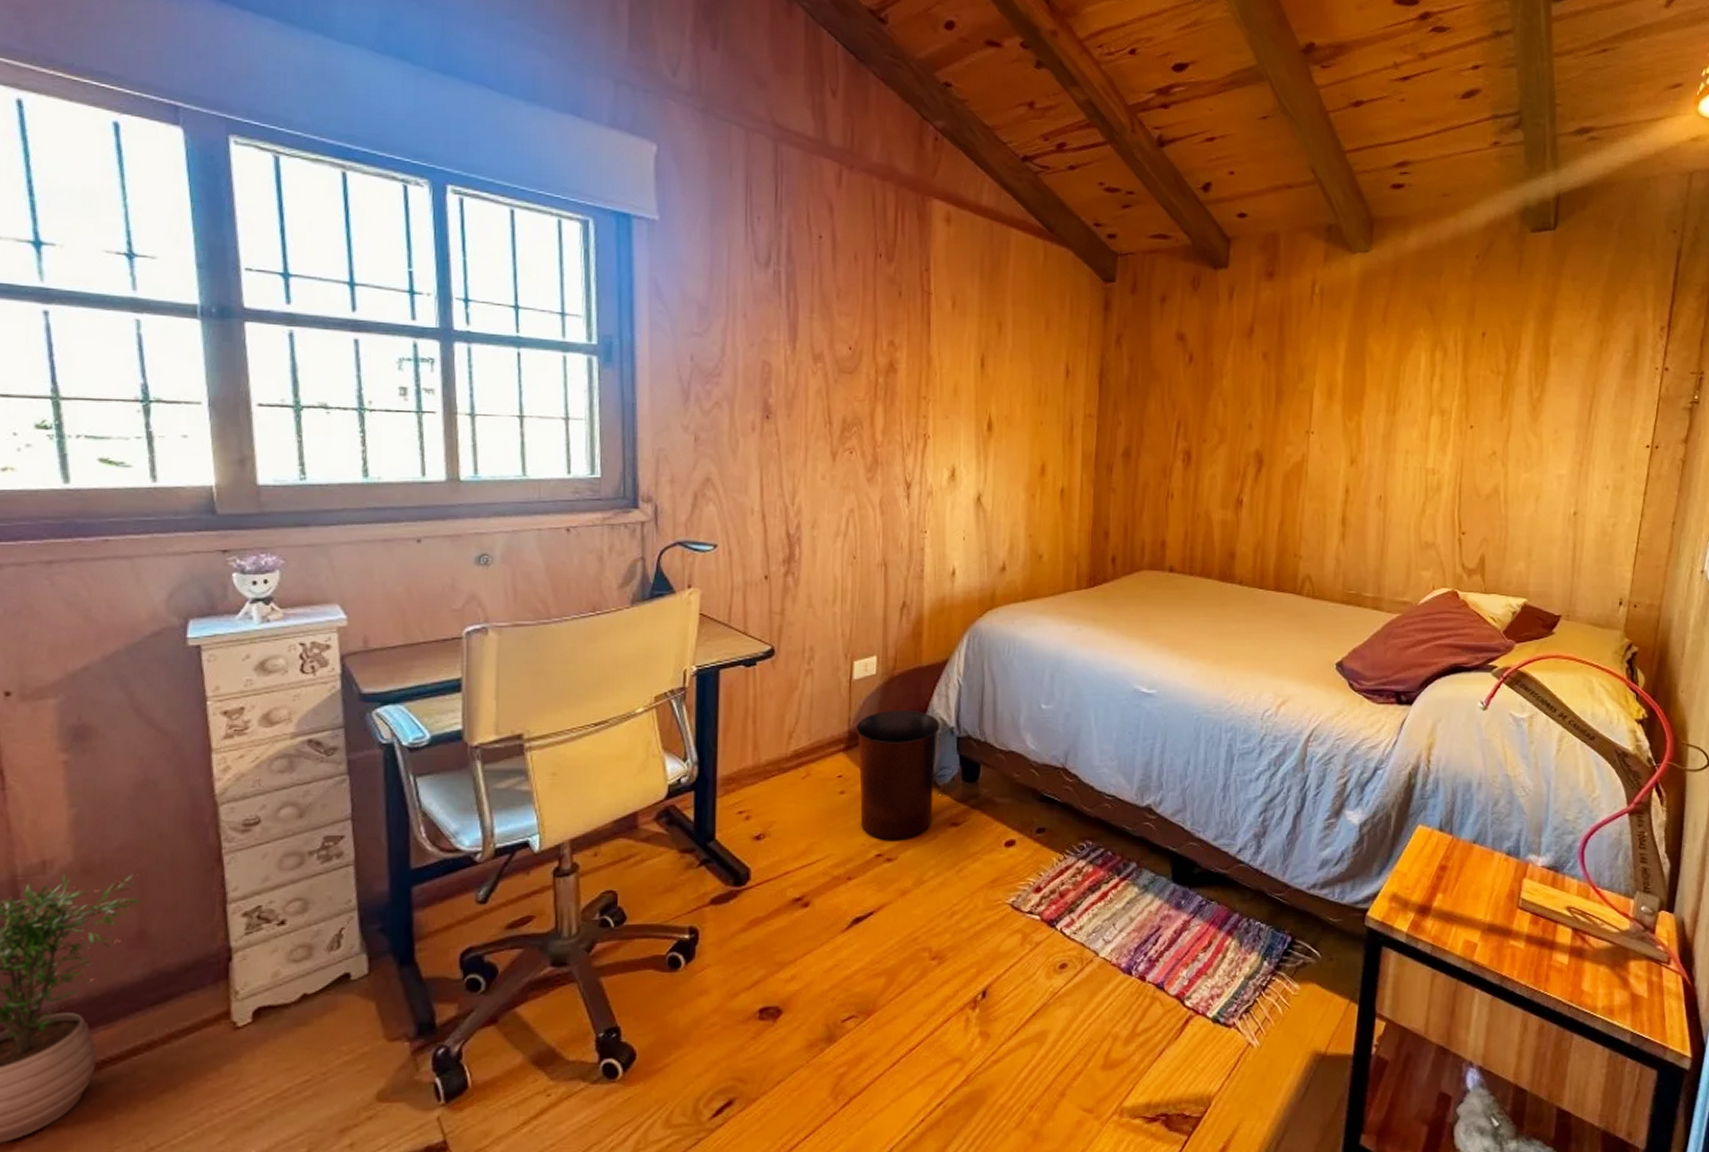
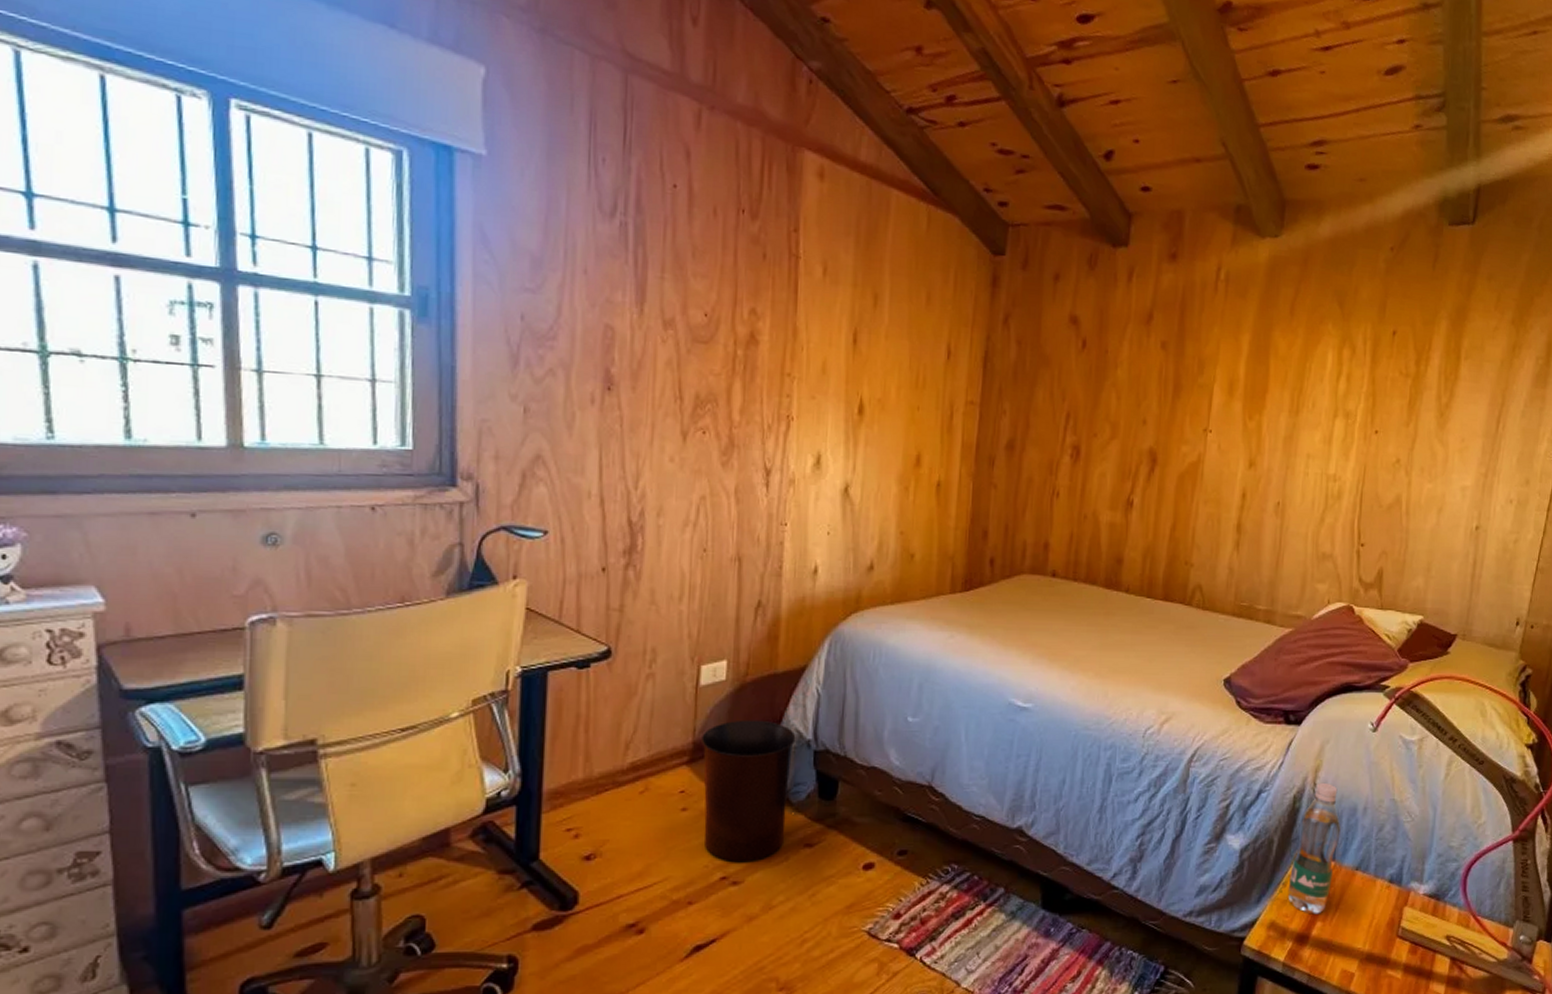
bottle: none [1408,759,1456,887] -> present [1287,782,1341,914]

